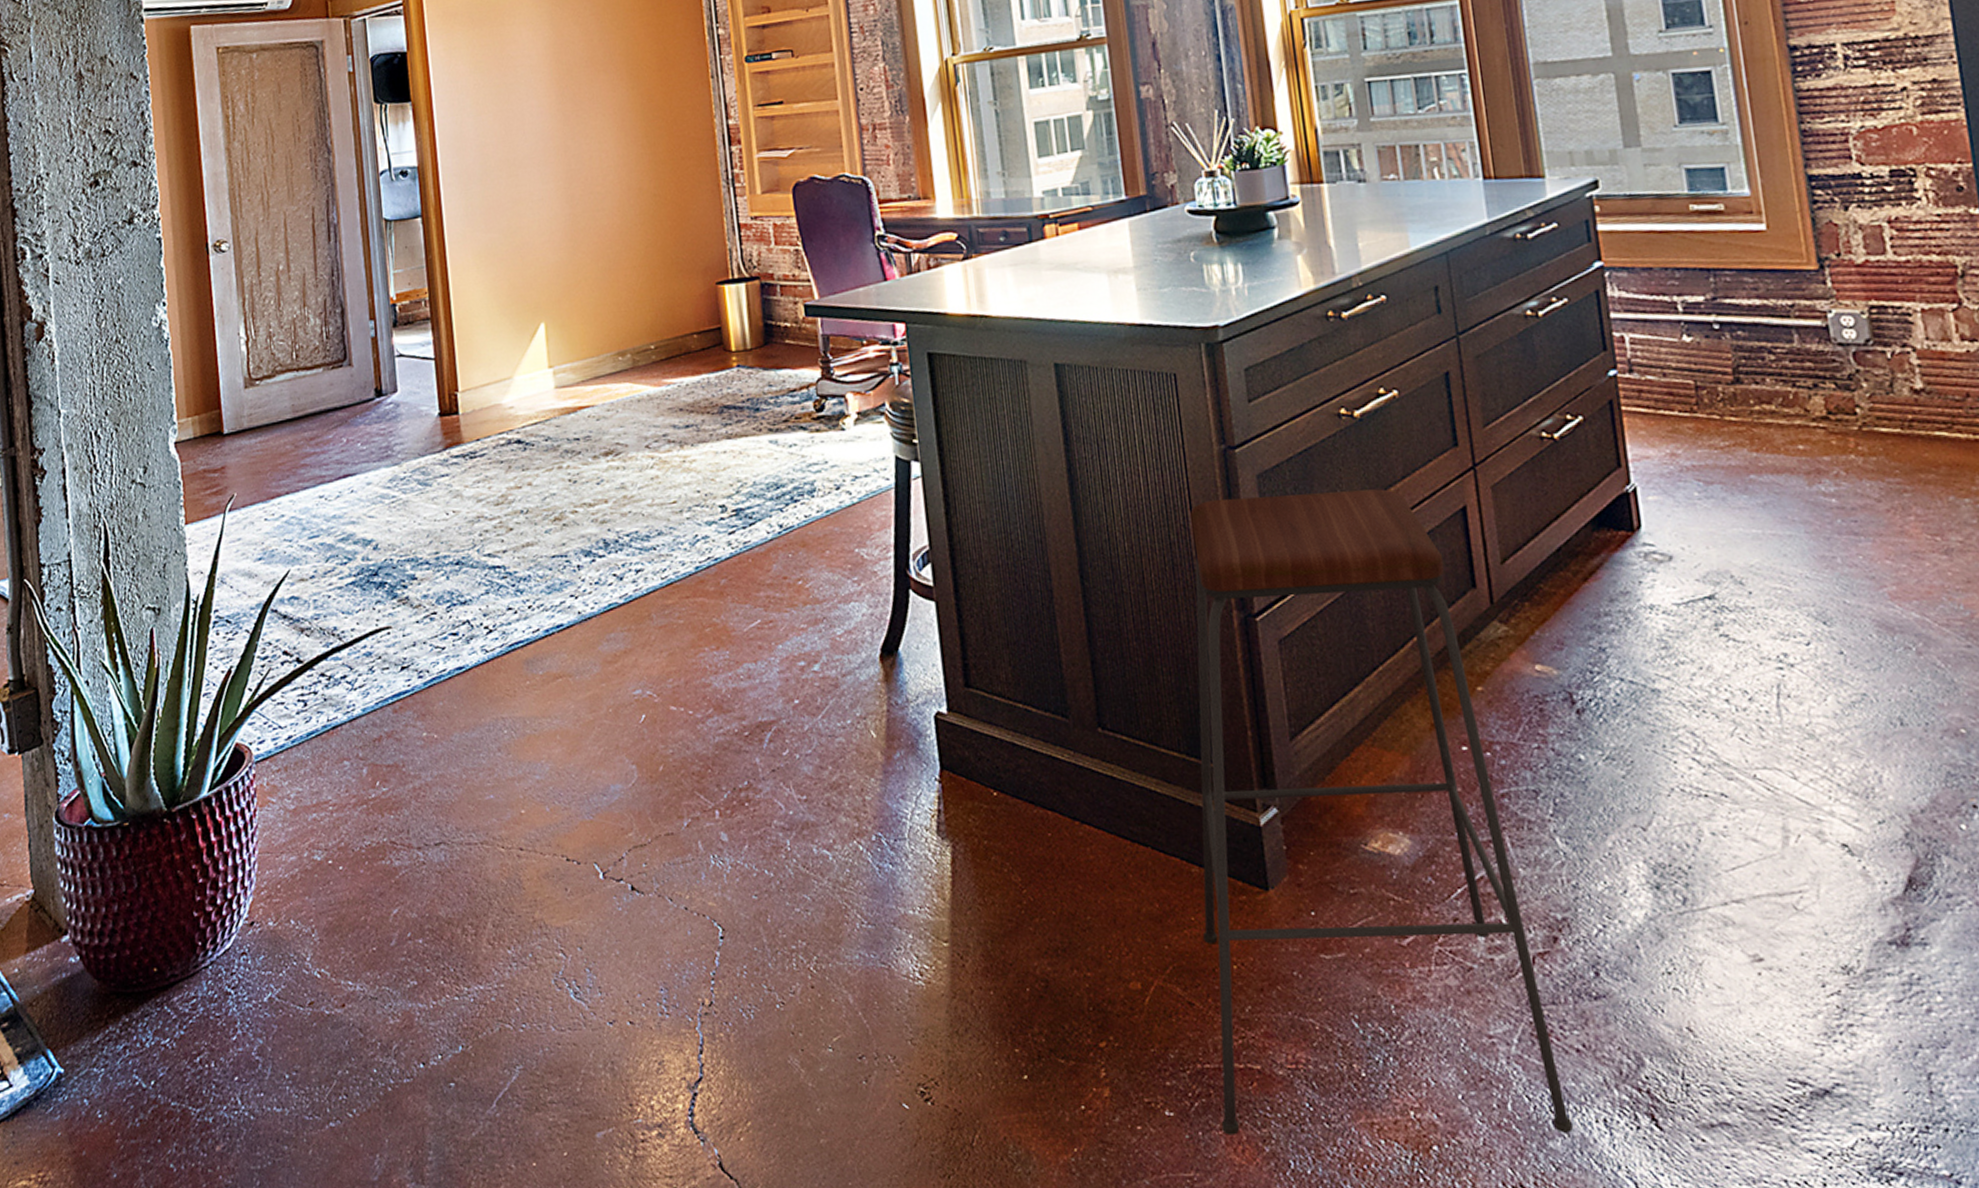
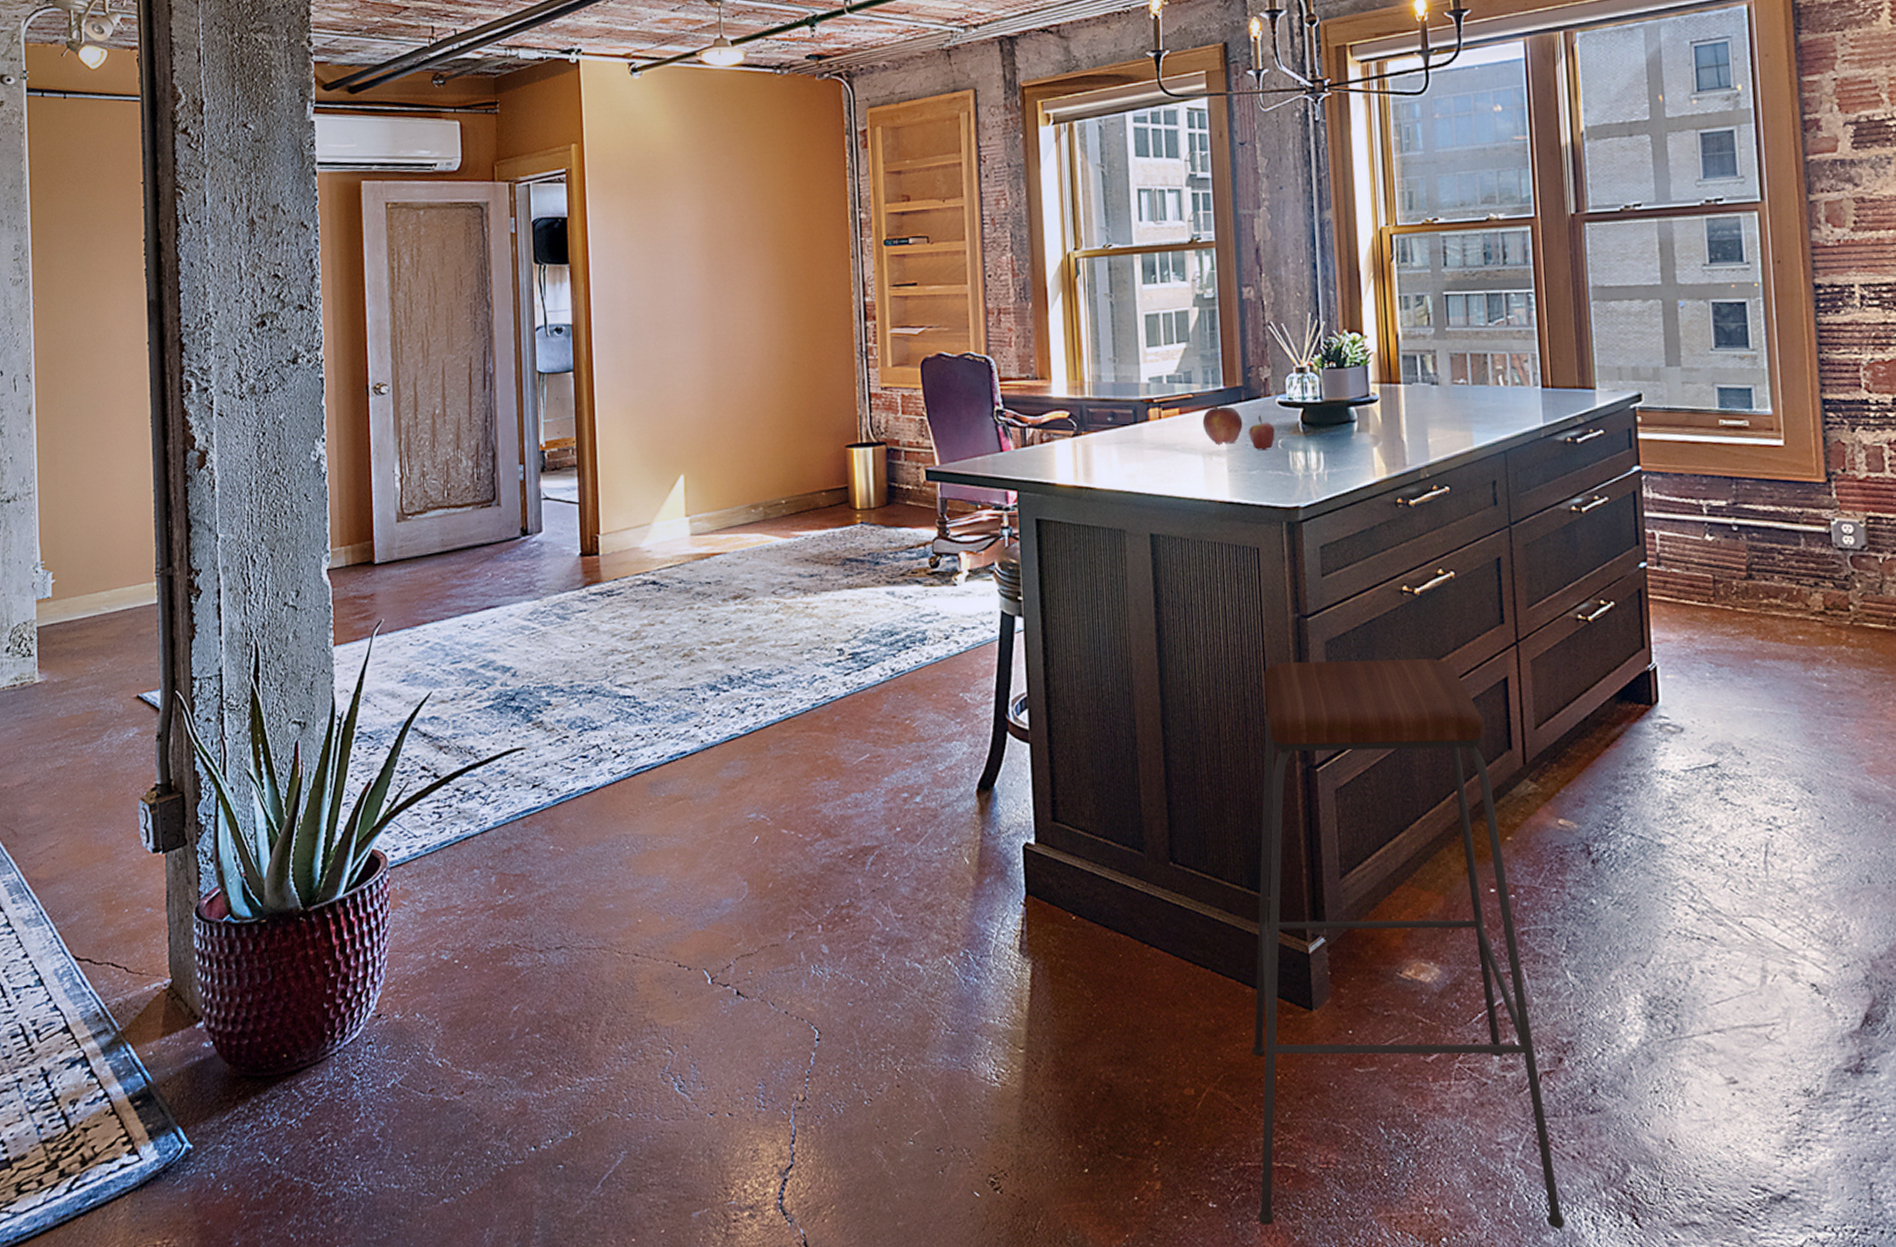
fruit: none [1104,218,1150,261] -> present [1202,405,1243,445]
fruit: none [1156,223,1187,265] -> present [1249,413,1275,451]

